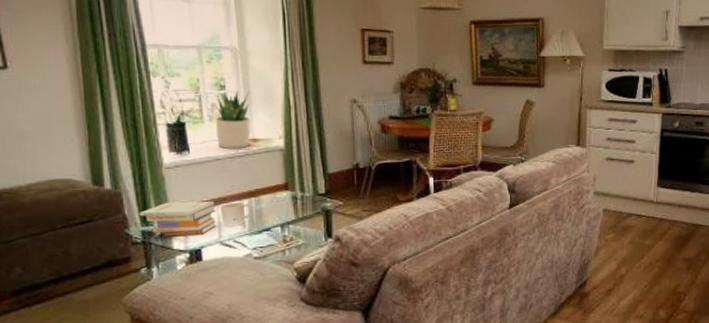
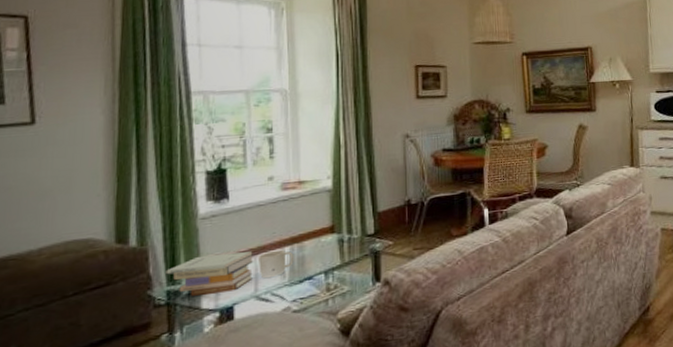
planter: present [216,90,251,150] -> none [260,132,298,194]

